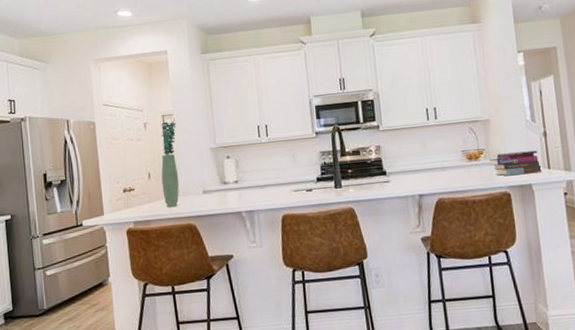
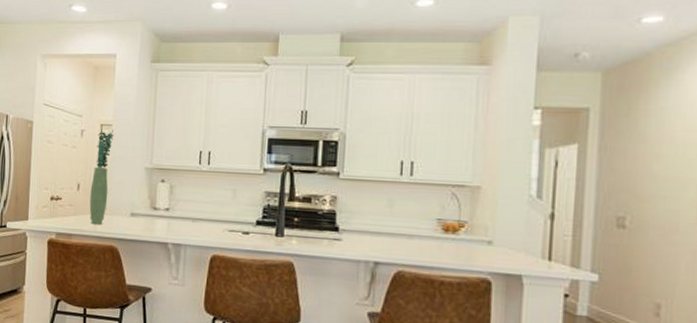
books: present [489,150,542,176] -> none [471,230,540,262]

